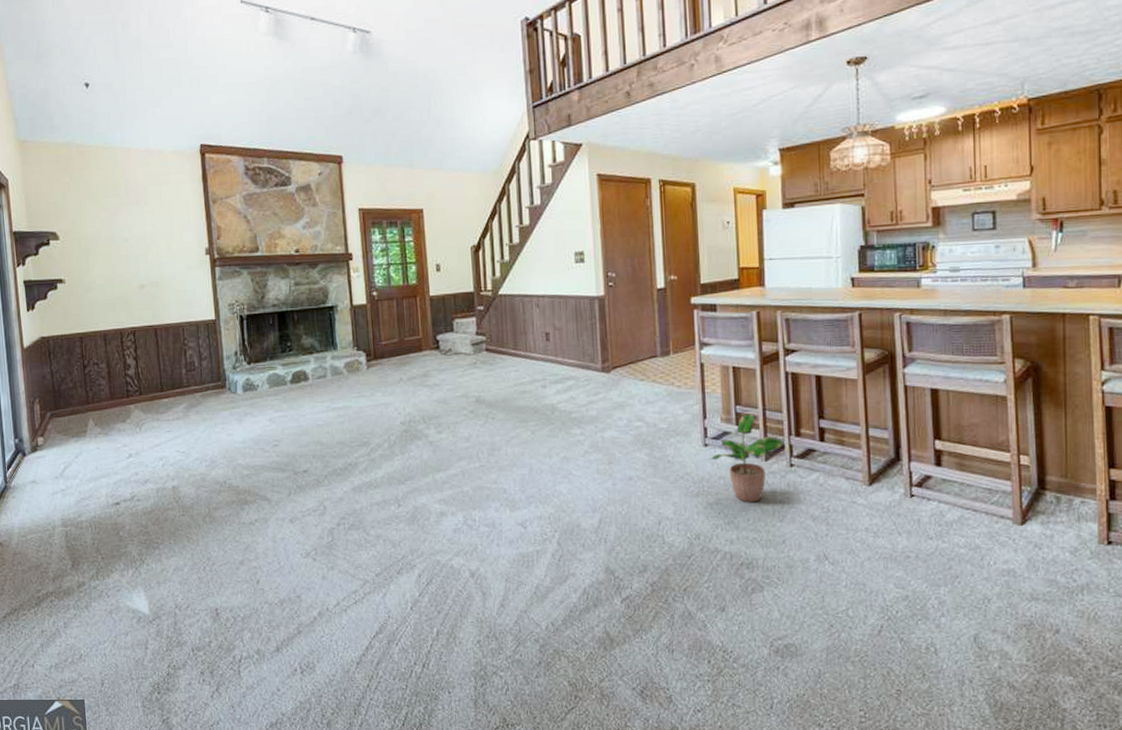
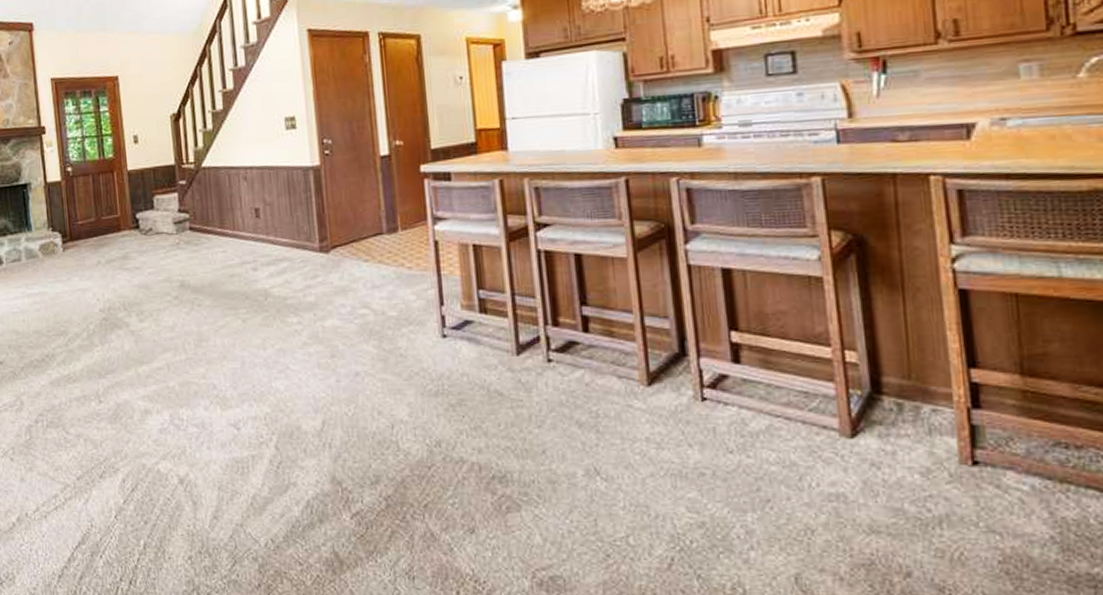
potted plant: present [708,414,784,503] -> none [448,299,540,405]

